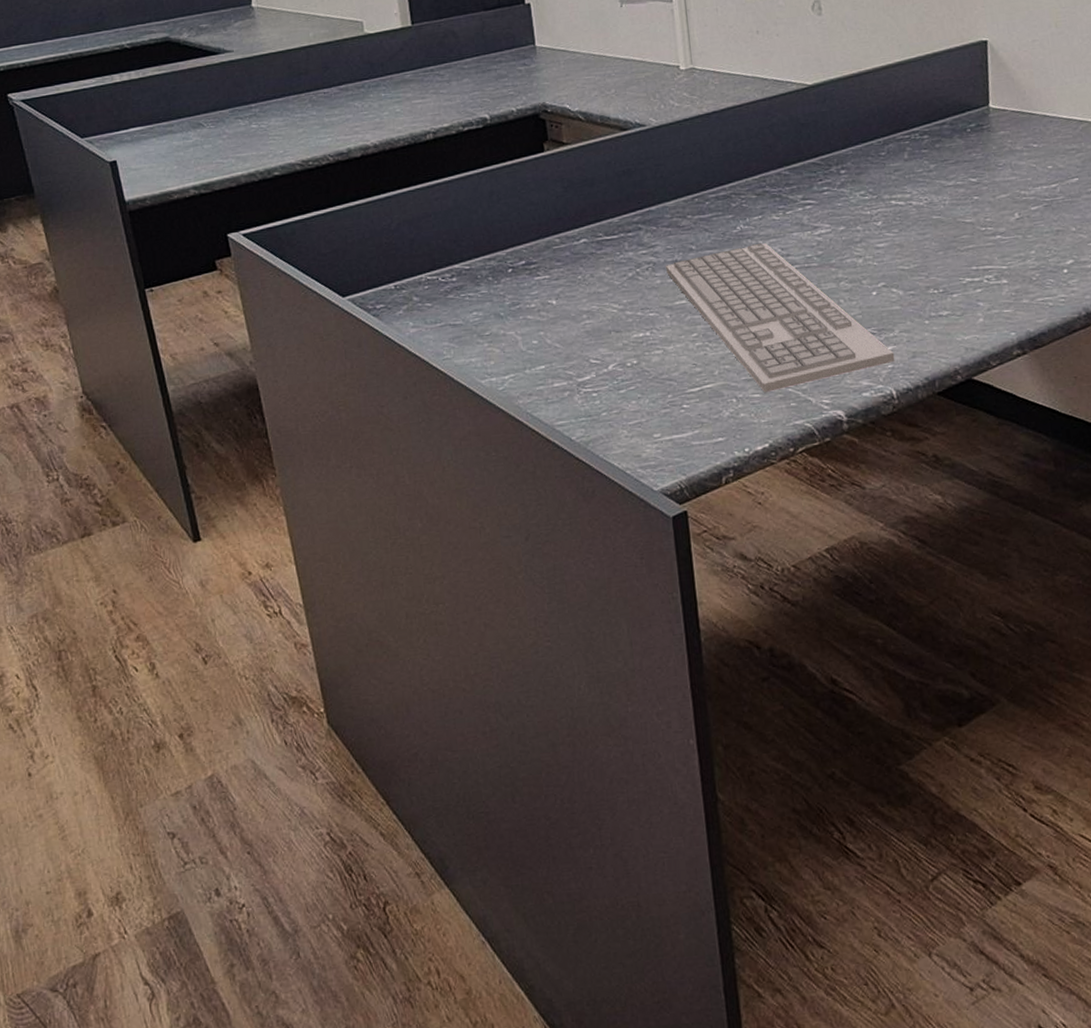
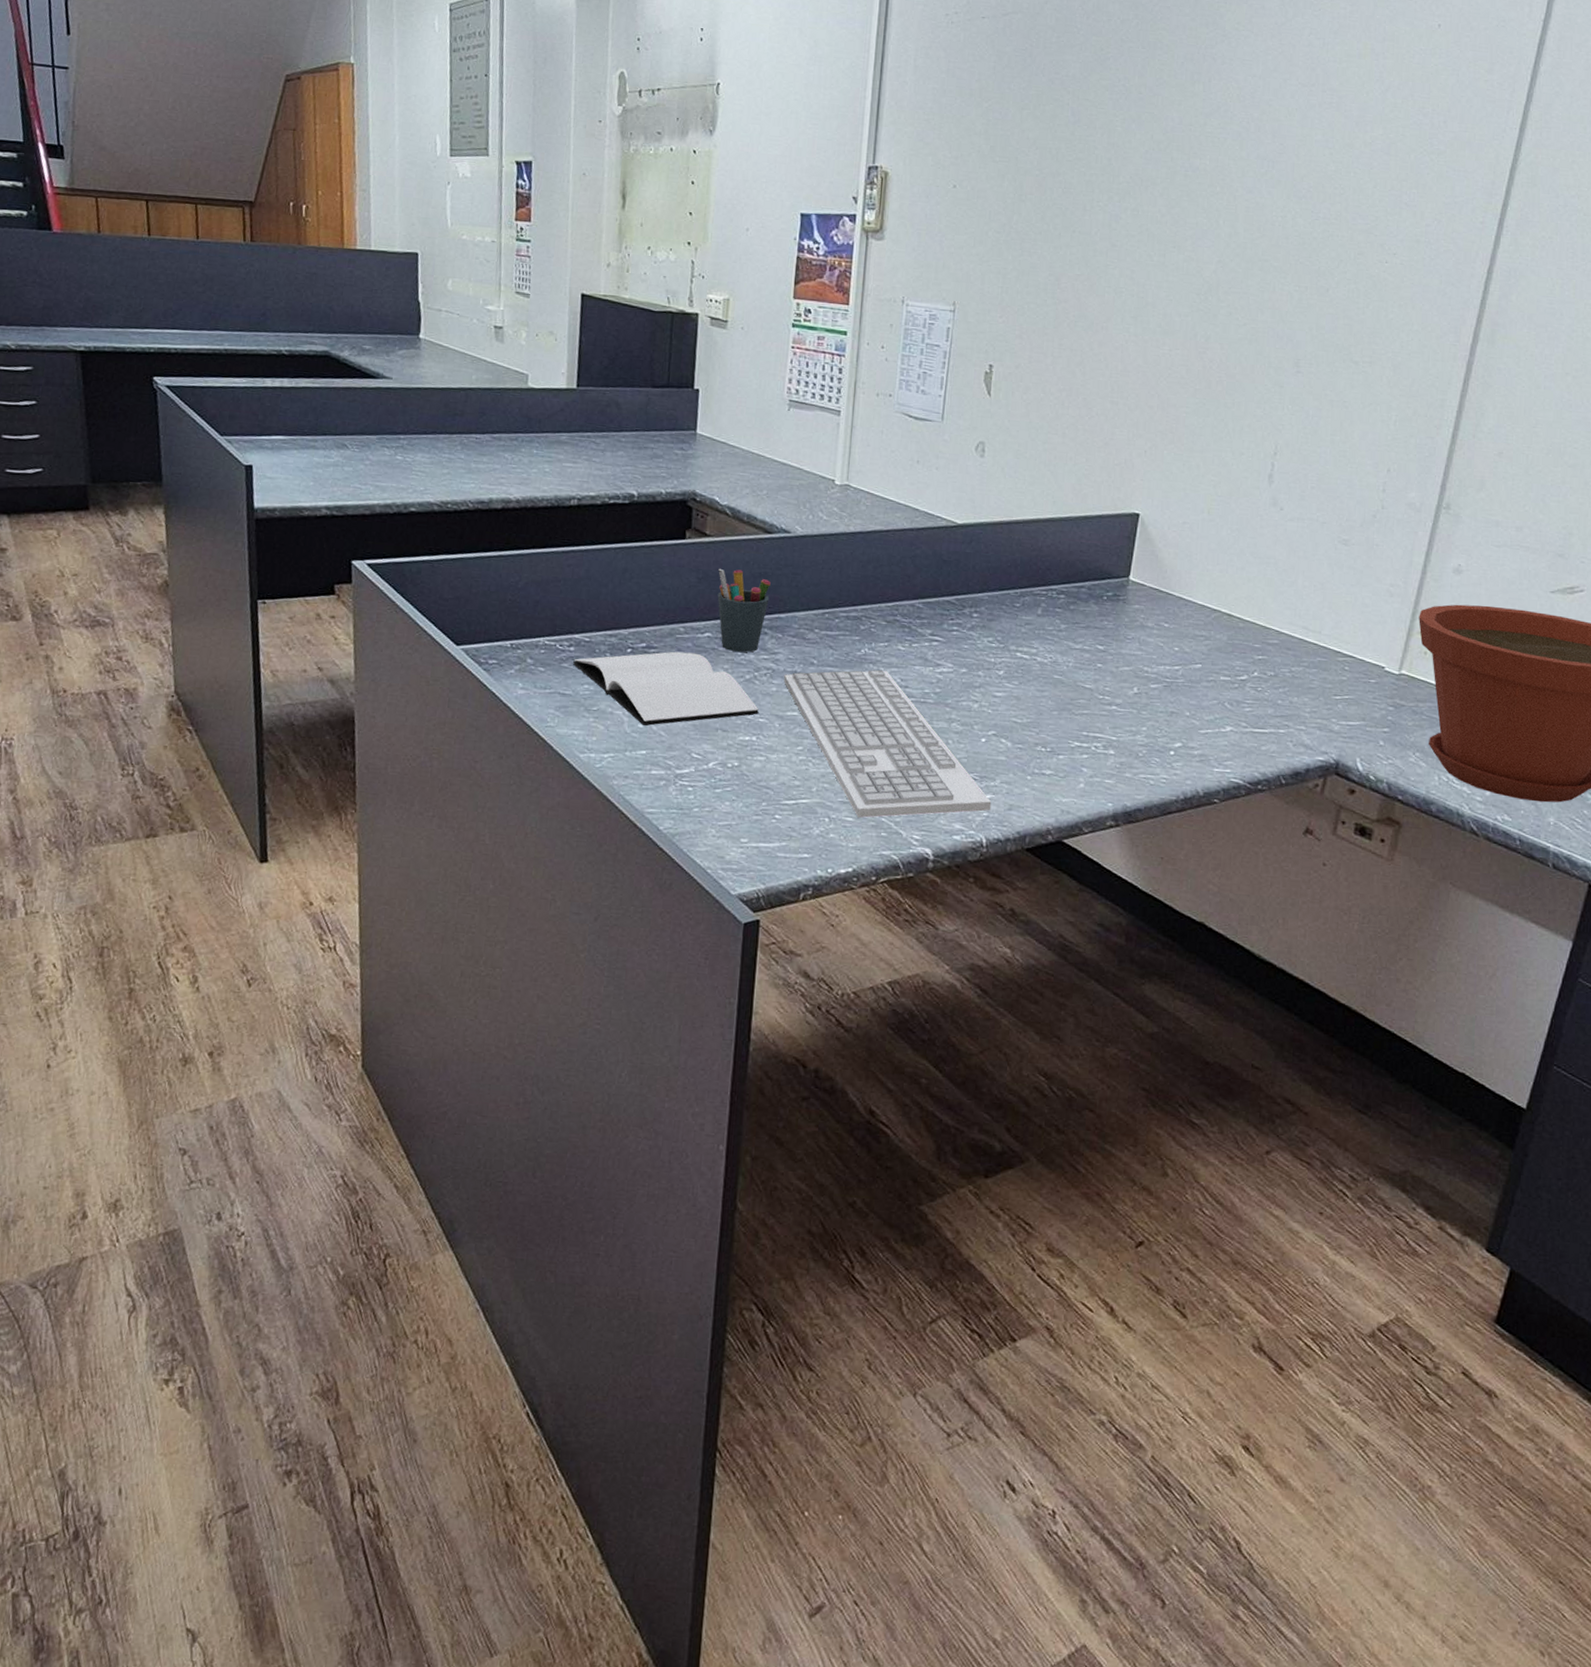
book: none [458,261,648,342] -> present [573,651,759,727]
pen holder: none [582,171,637,253] -> present [717,568,771,653]

